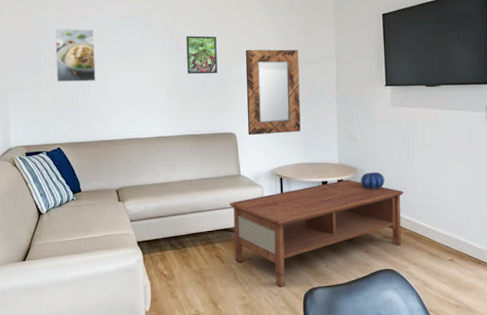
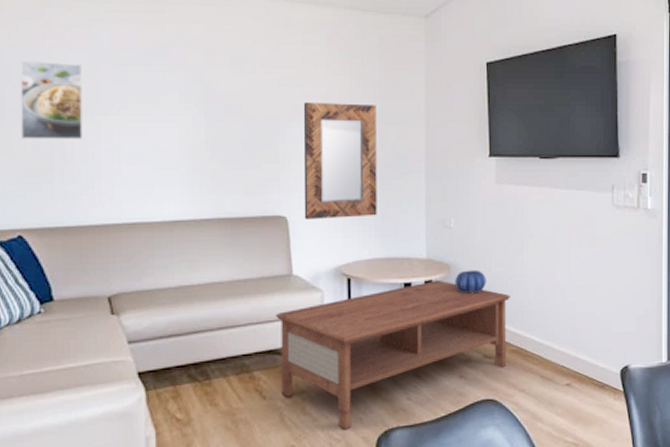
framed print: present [186,35,218,74] -> none [220,80,264,134]

